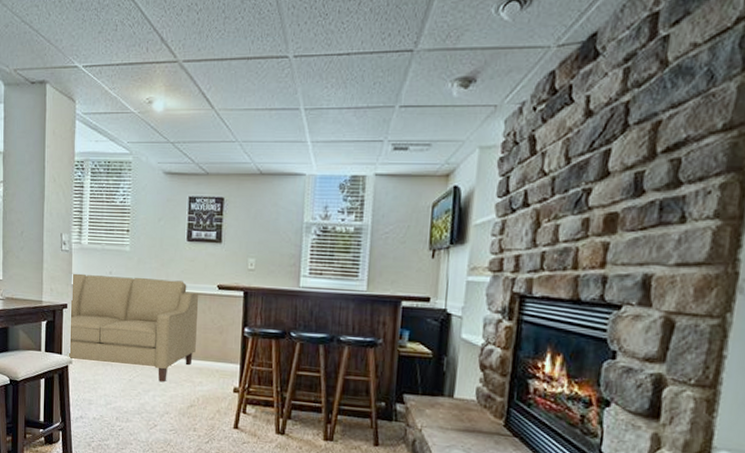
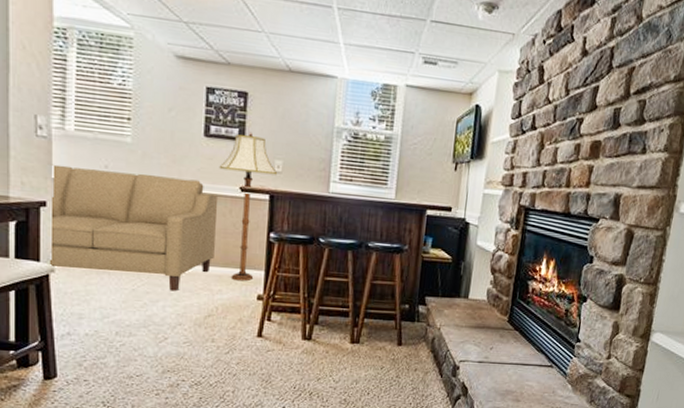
floor lamp: none [199,233,251,374] -> present [219,132,278,282]

